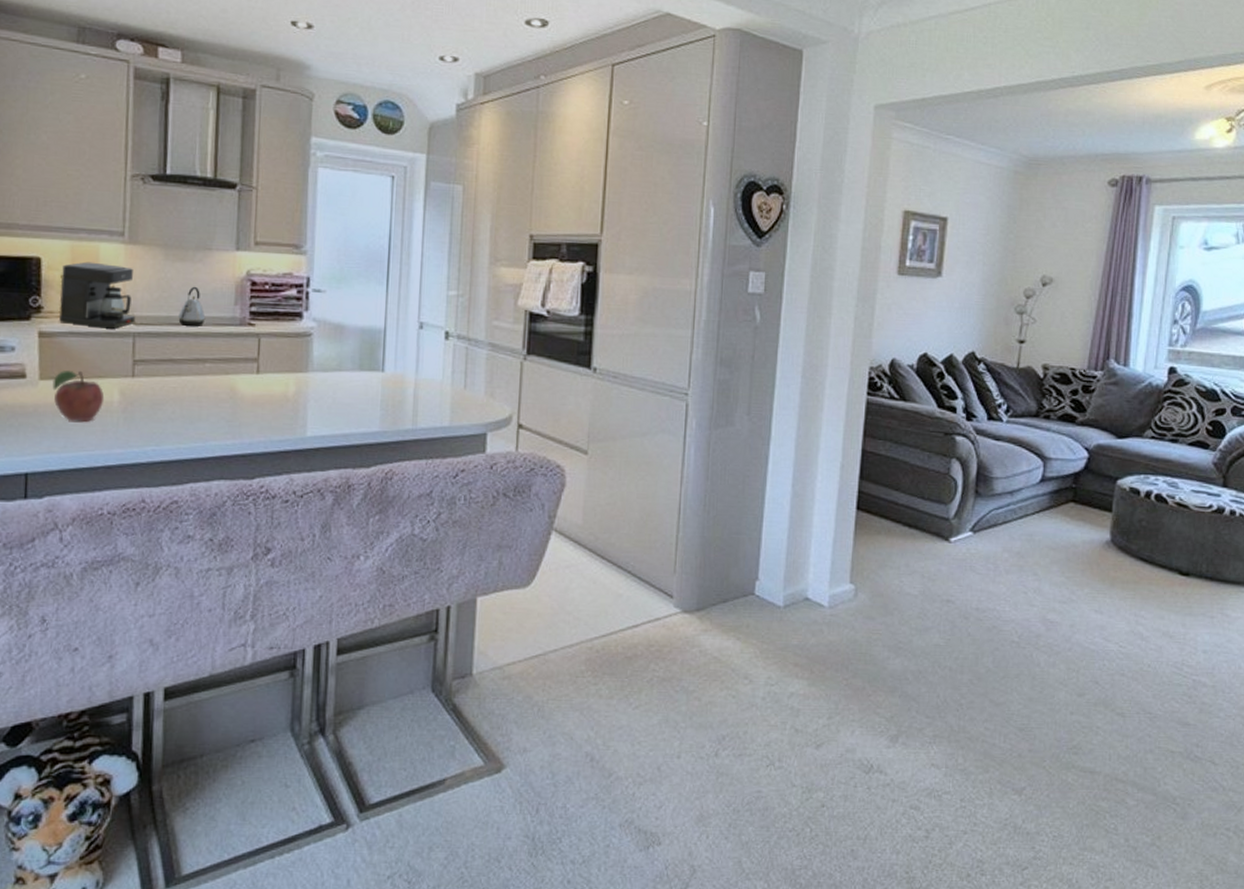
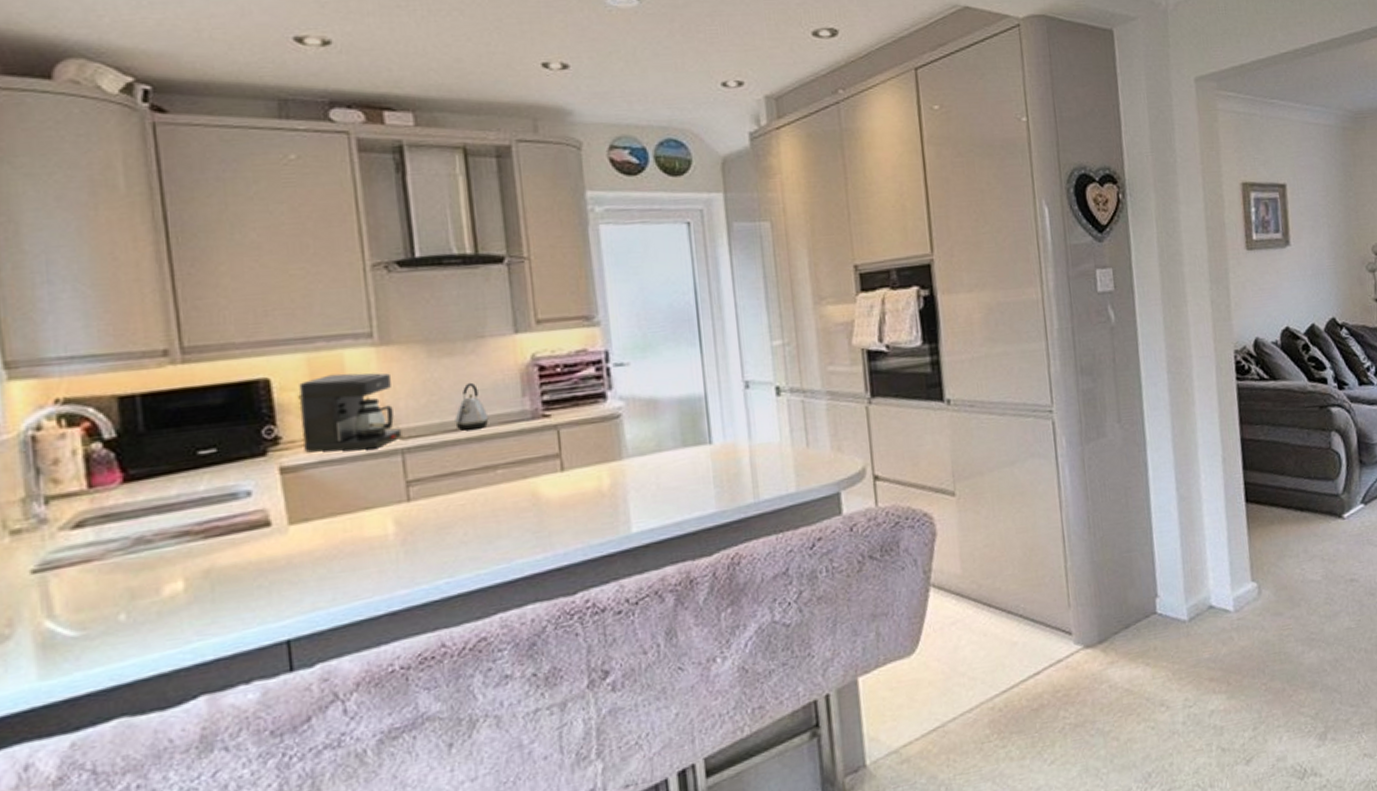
fruit: present [52,371,105,422] -> none [306,506,376,568]

